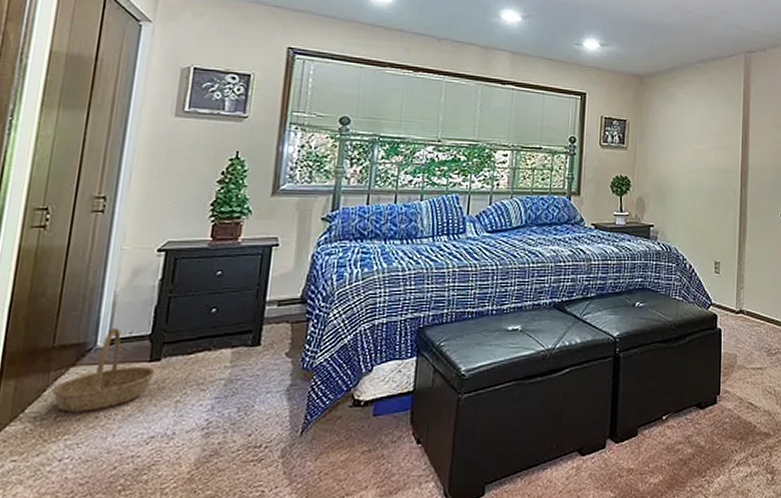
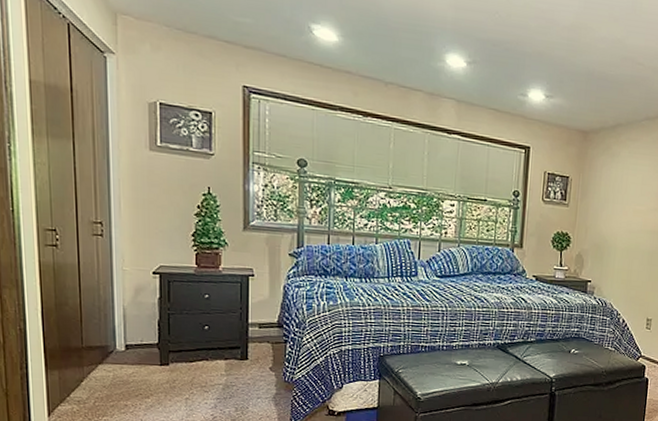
basket: present [51,328,156,412] -> none [88,335,166,400]

